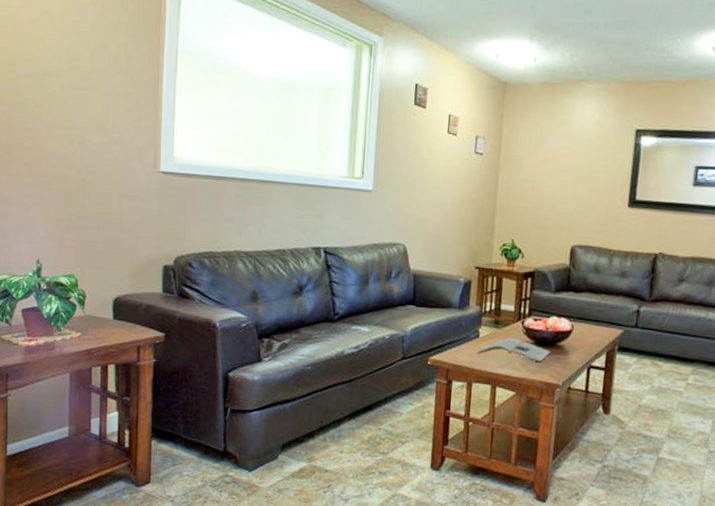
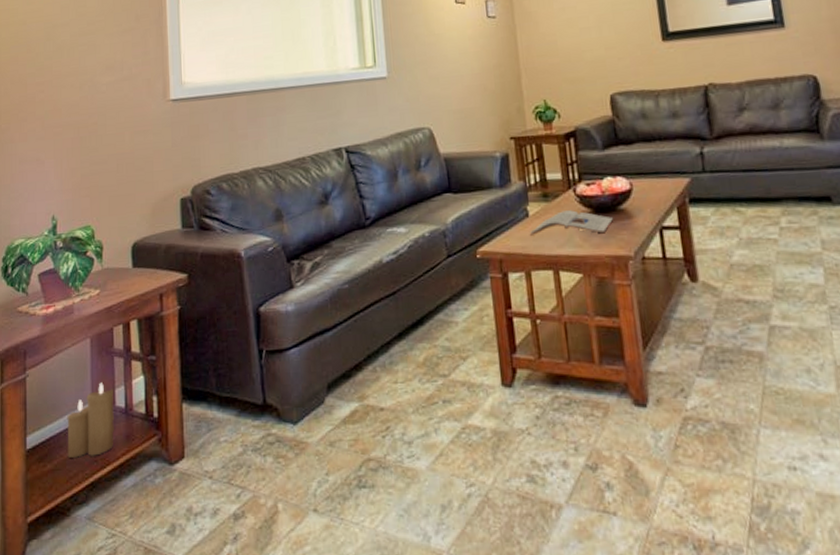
candle: none [44,411,89,470] -> present [67,382,114,458]

